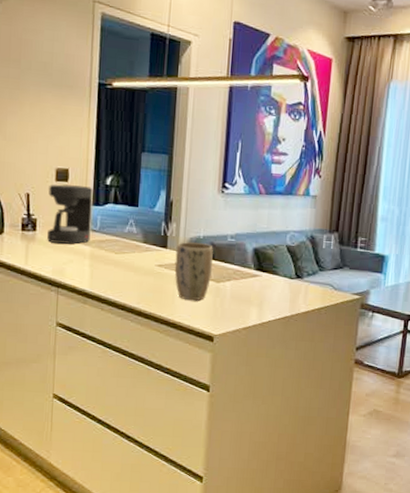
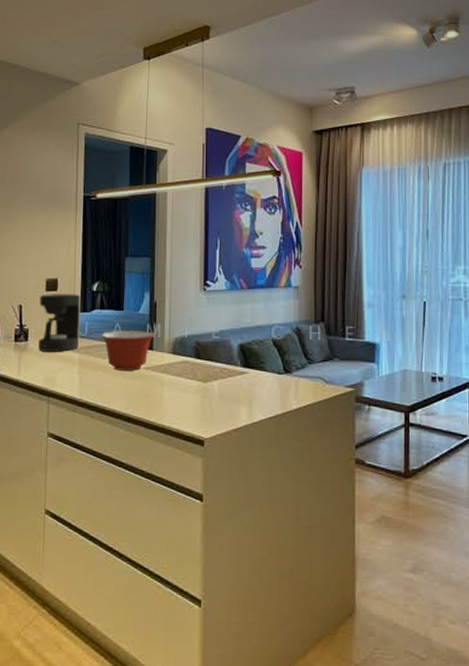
mixing bowl: none [114,227,169,267] -> present [101,330,155,371]
plant pot: present [174,242,213,301] -> none [161,342,198,403]

